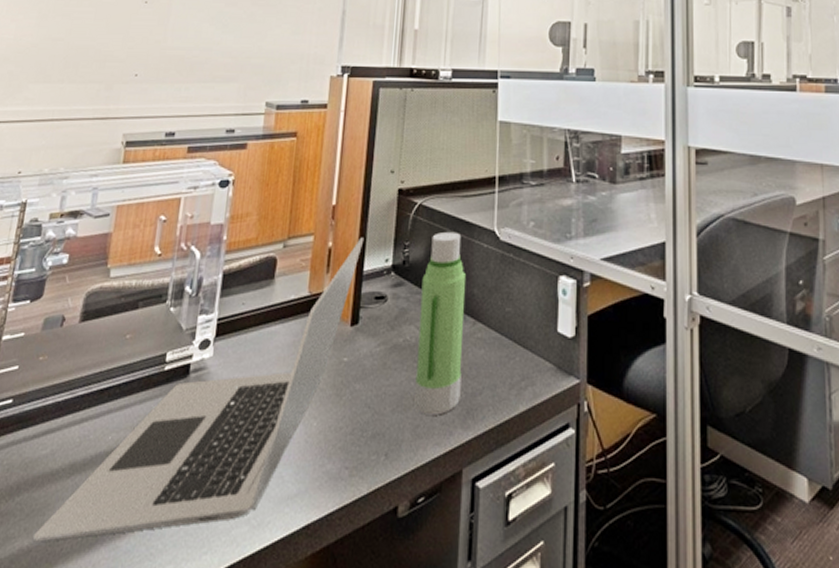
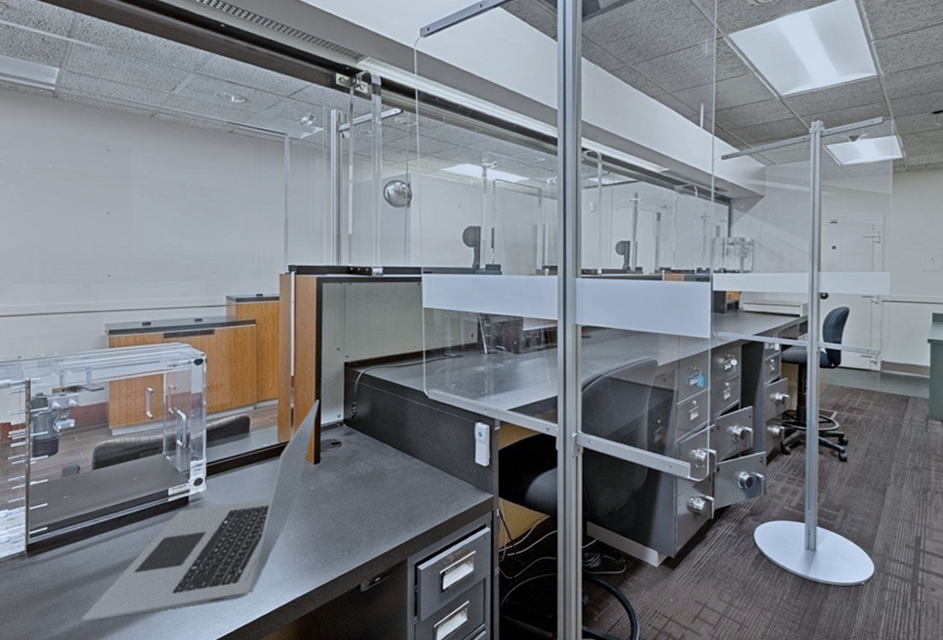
water bottle: present [413,231,467,415] -> none [367,393,403,523]

